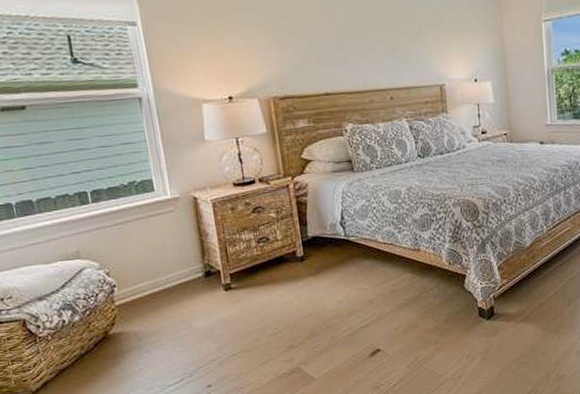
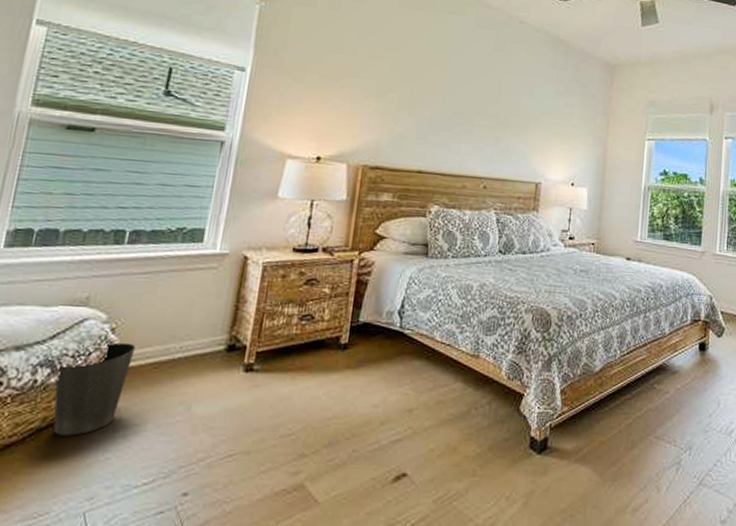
waste basket: none [75,282,135,358] -> present [53,342,136,436]

